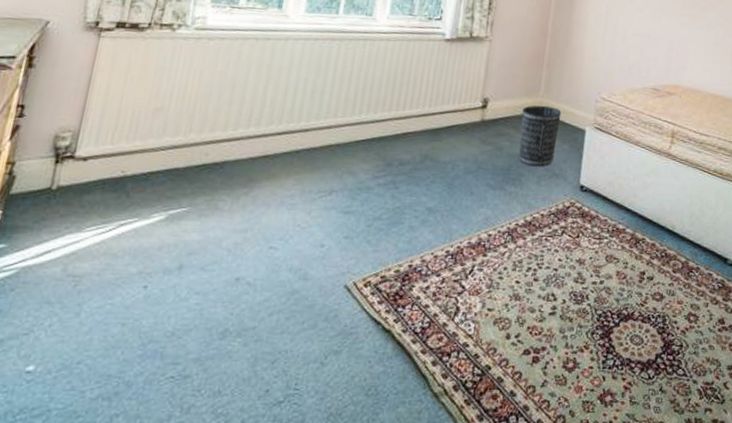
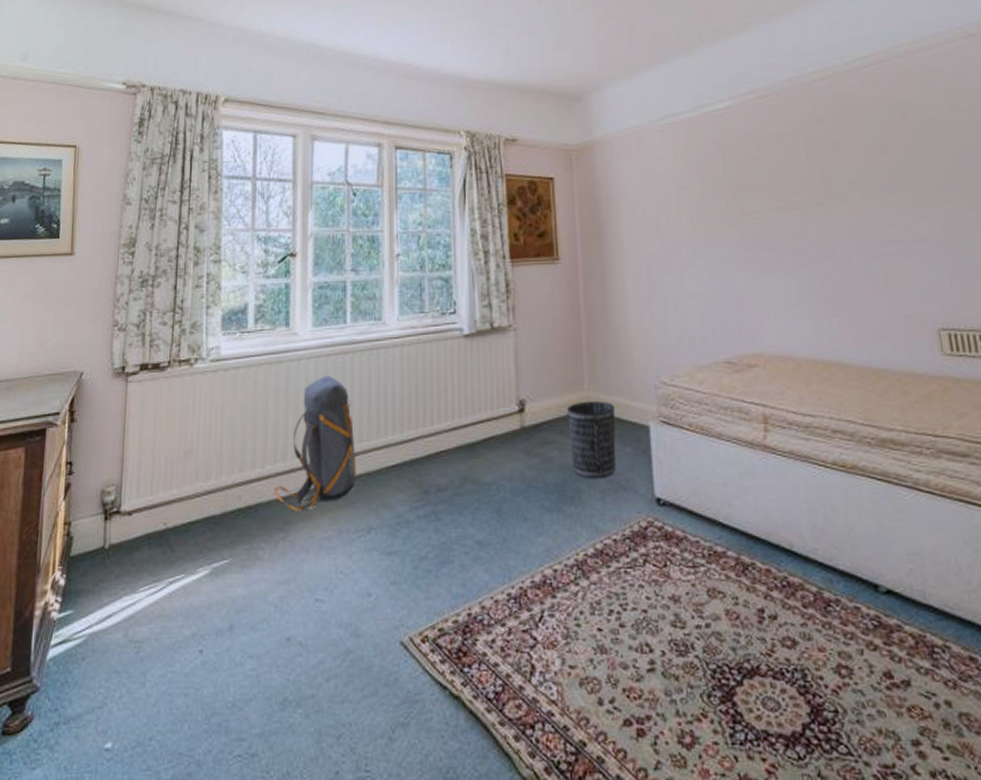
backpack: none [242,56,332,171] -> present [274,375,357,511]

